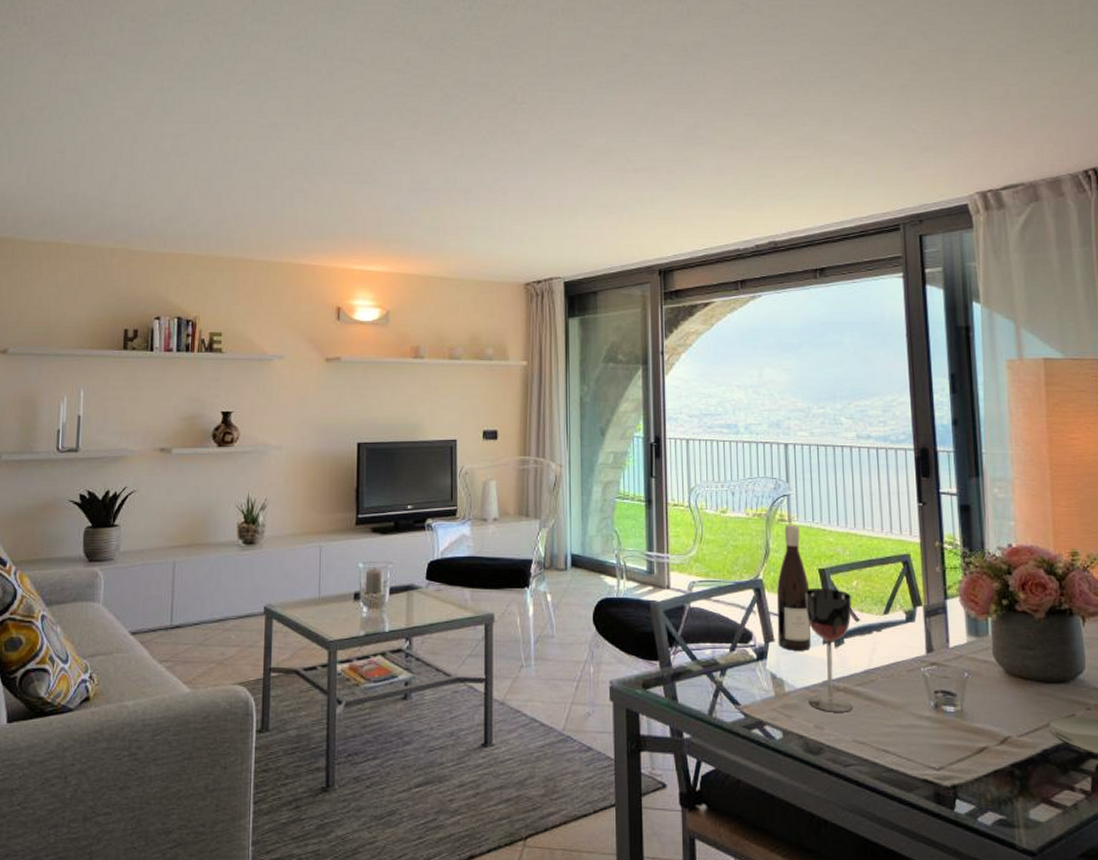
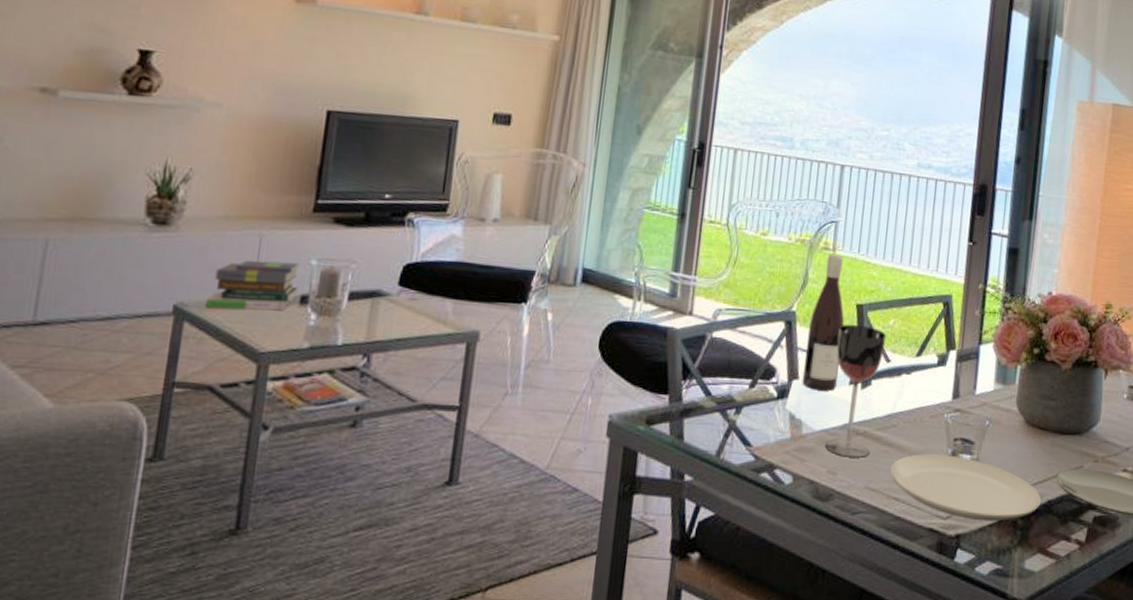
books: none [287,567,352,608] -> present [206,260,301,311]
plate: none [875,707,1036,772] -> present [890,454,1042,521]

